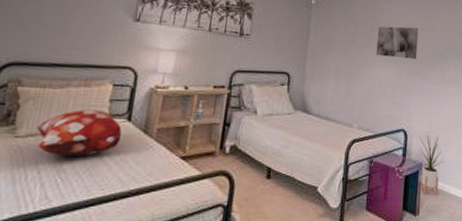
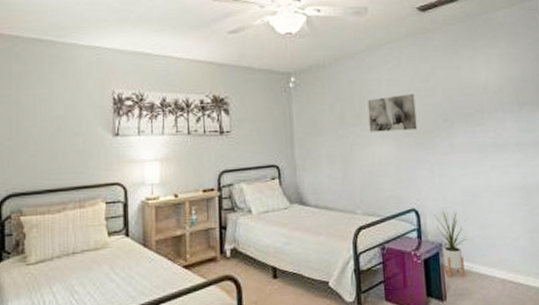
decorative pillow: present [37,109,122,157] -> none [45,229,123,279]

